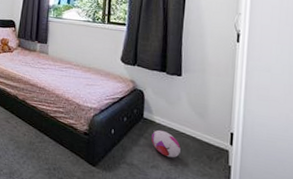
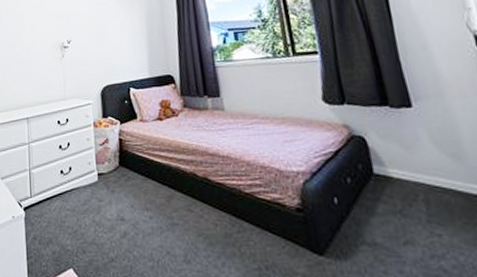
plush toy: present [151,130,181,158] -> none [392,187,441,226]

